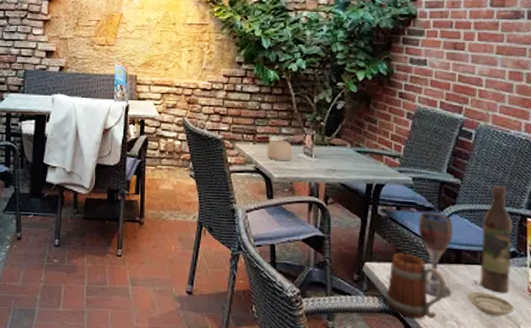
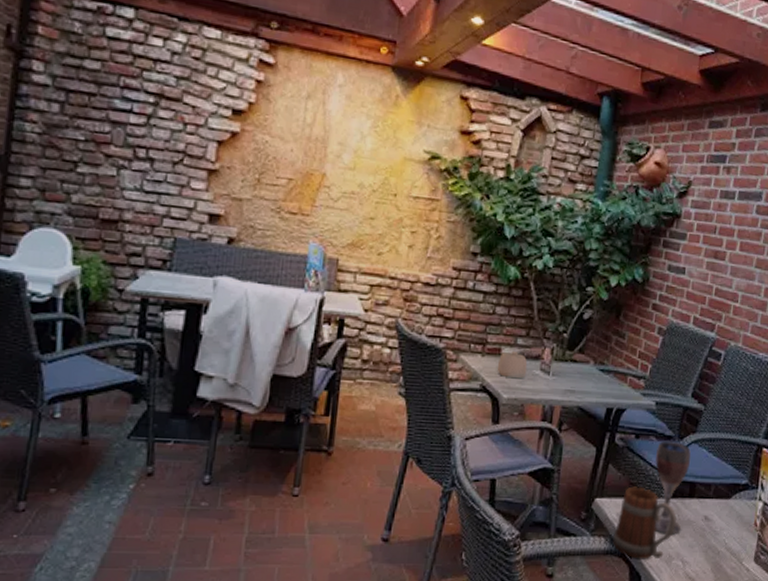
saucer: present [467,291,515,316] -> none [695,527,740,553]
wine bottle: present [479,184,513,293] -> none [710,411,748,528]

